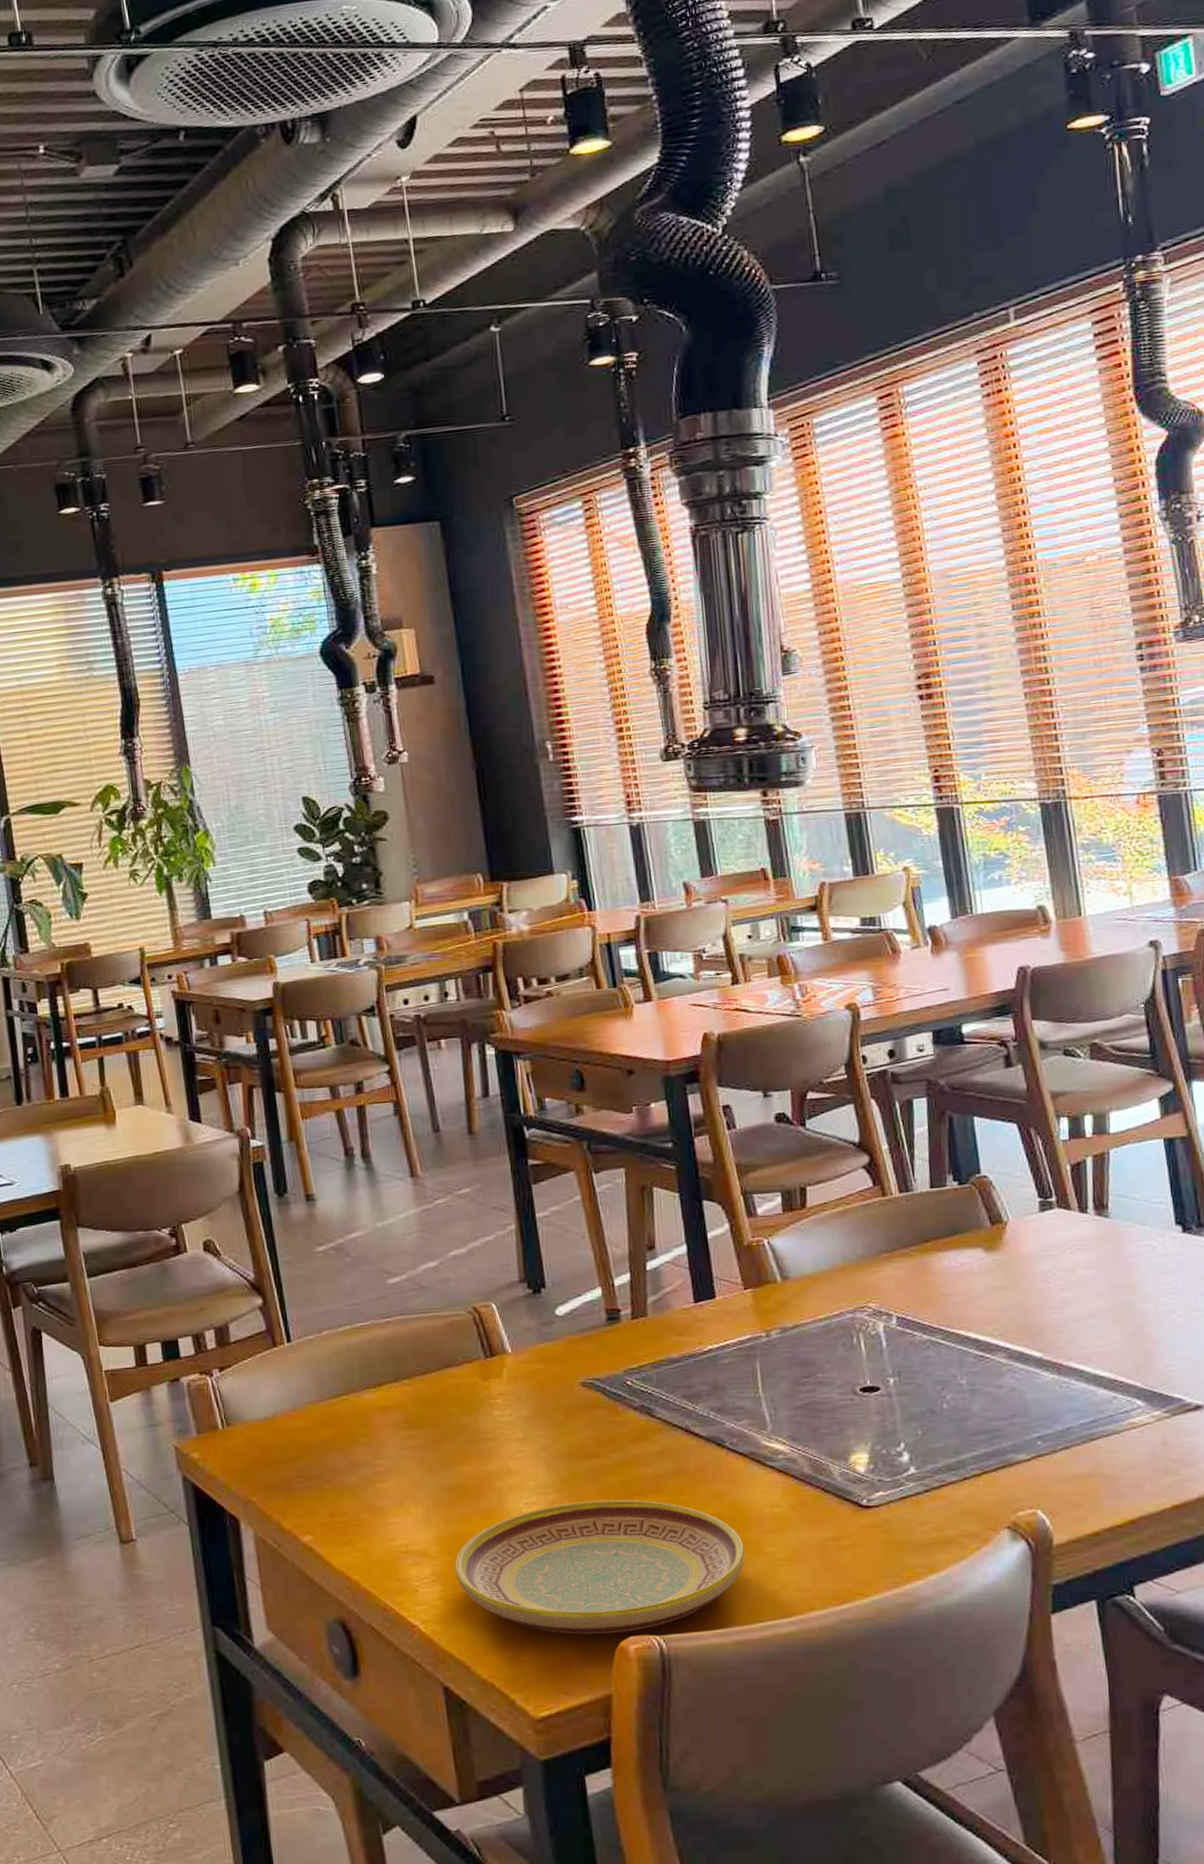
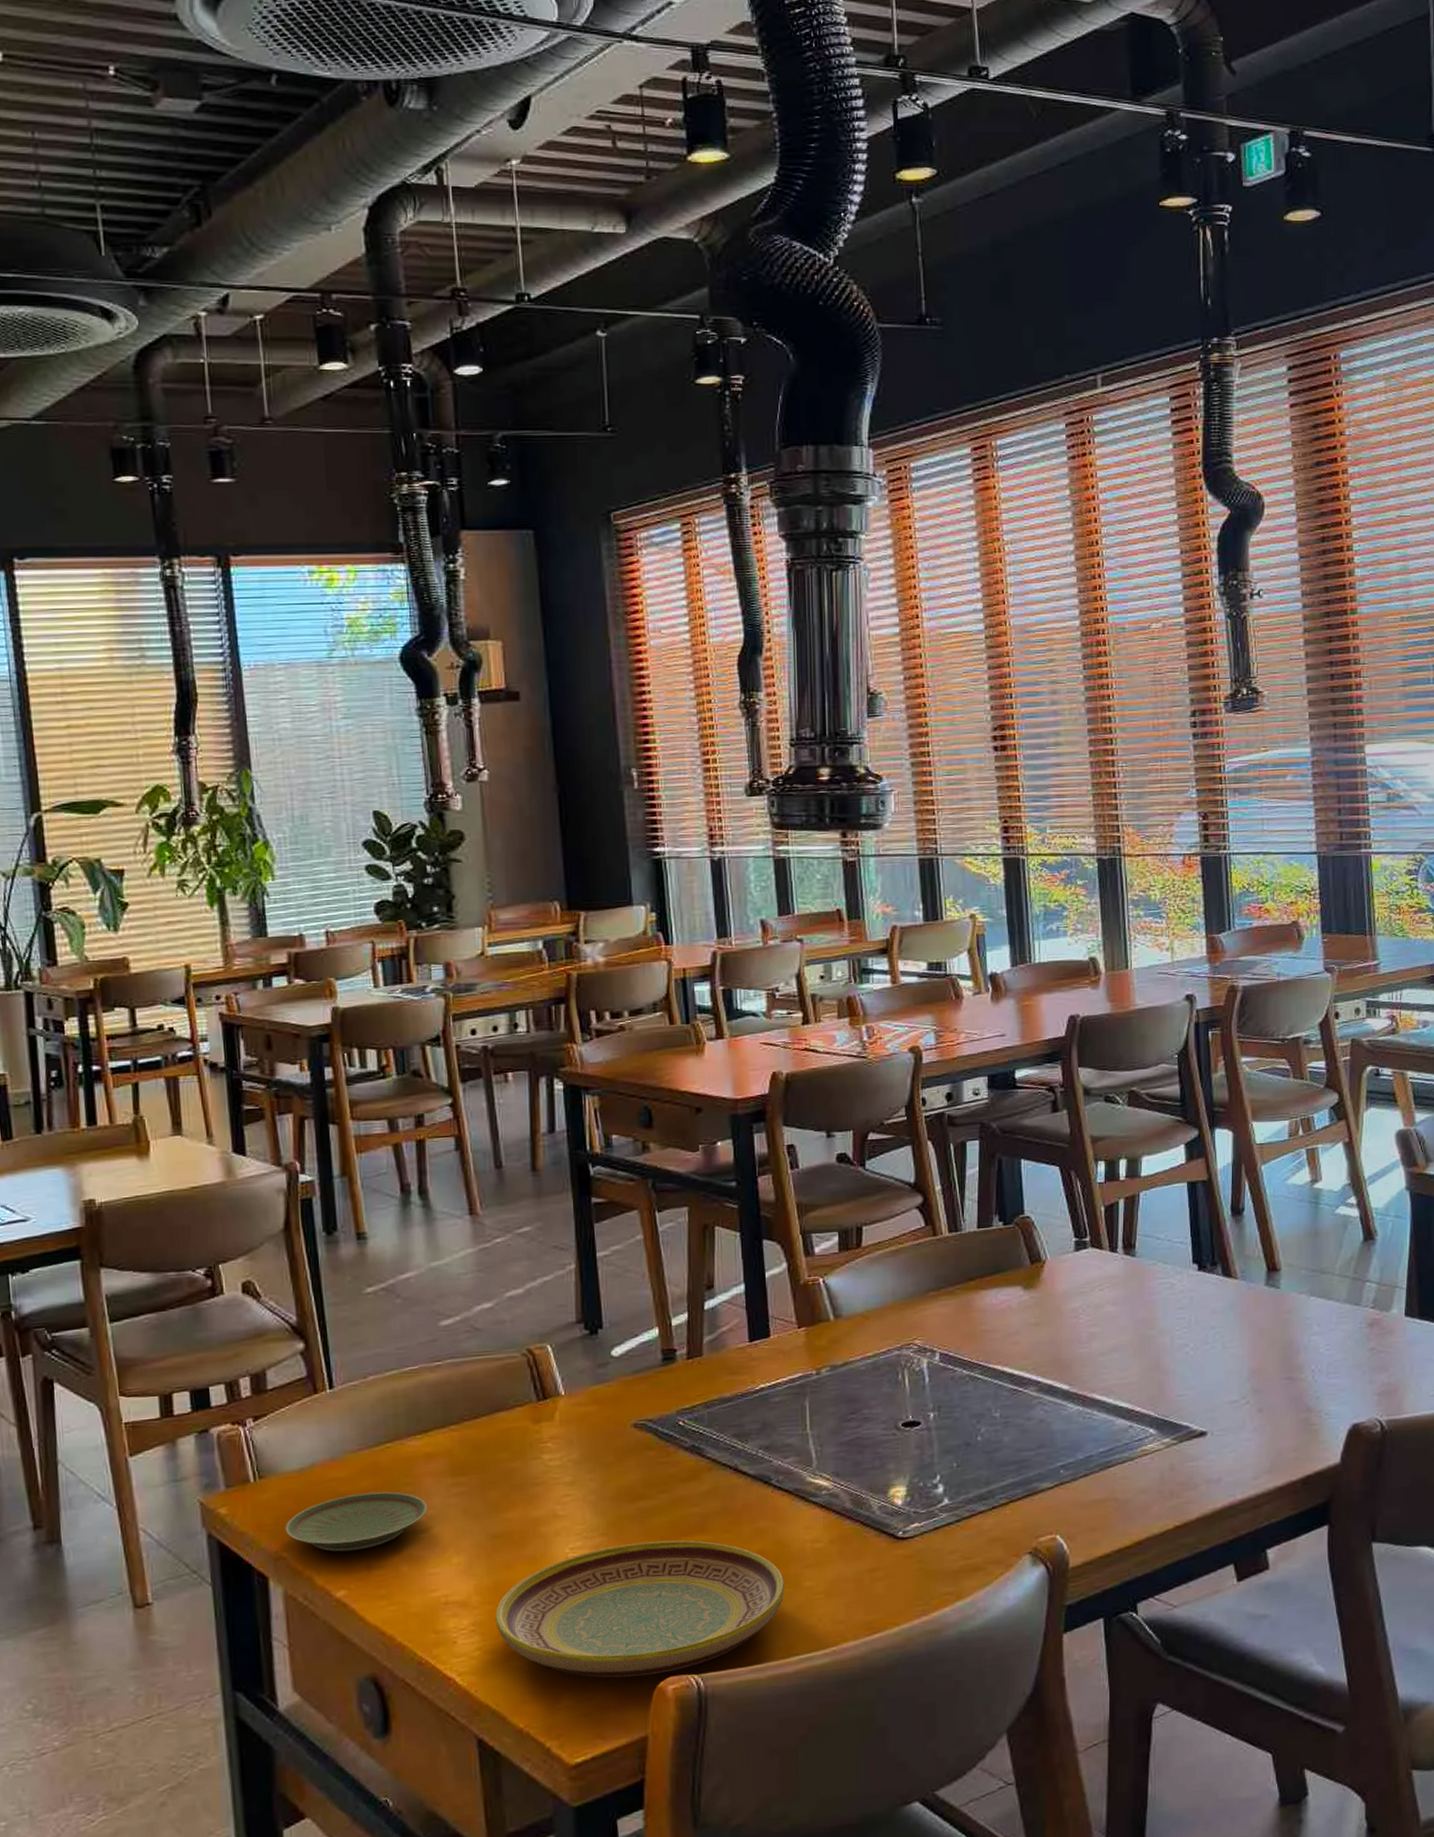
plate: none [252,1442,385,1498] -> present [285,1491,428,1552]

